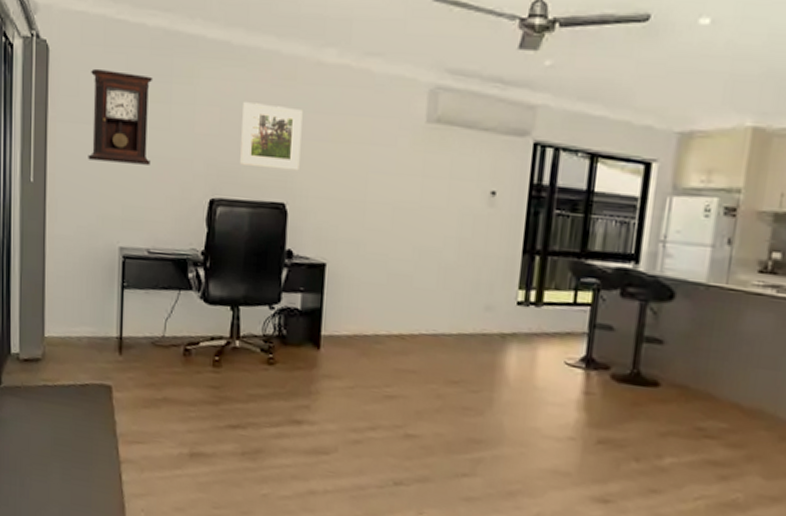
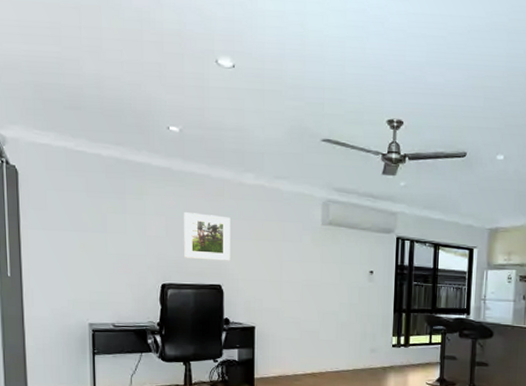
pendulum clock: present [88,68,153,165] -> none [56,187,111,260]

